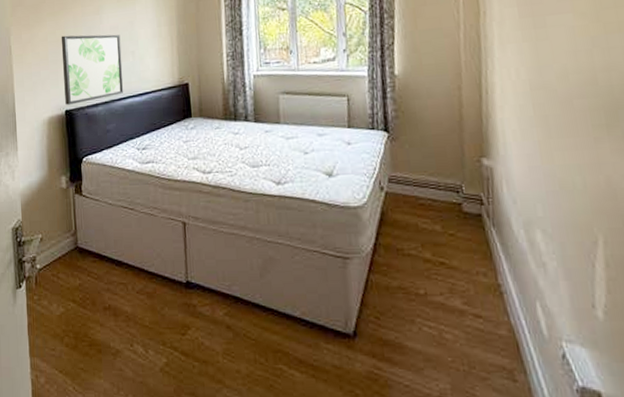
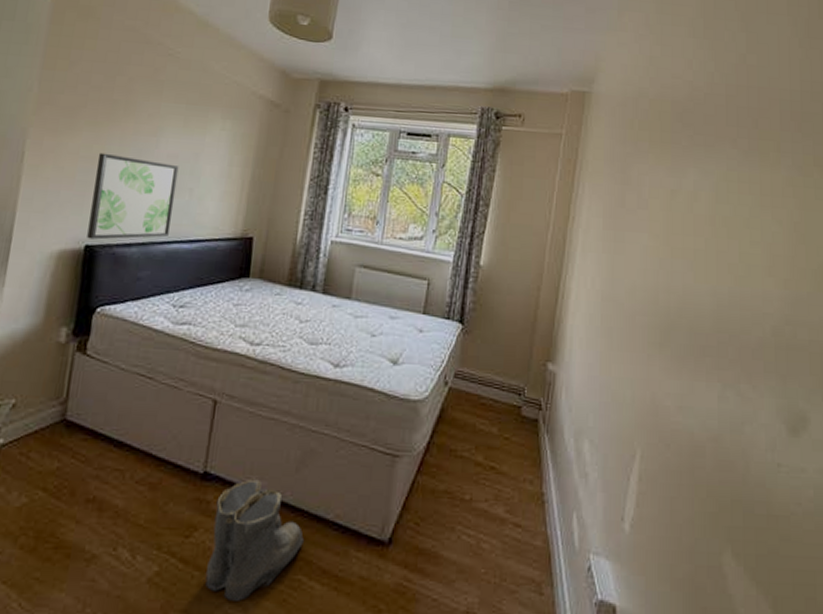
boots: none [201,285,279,386] -> present [205,479,305,601]

